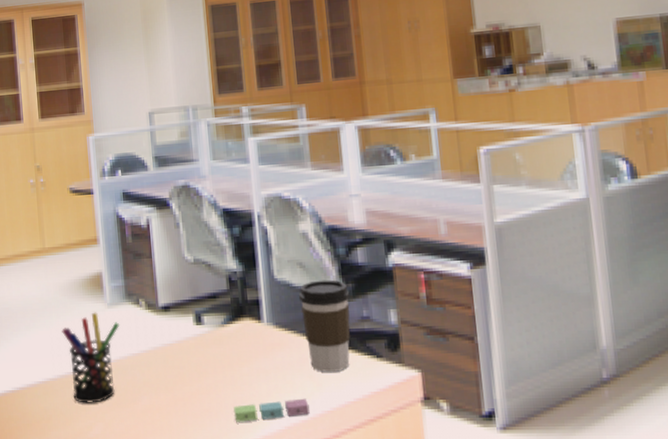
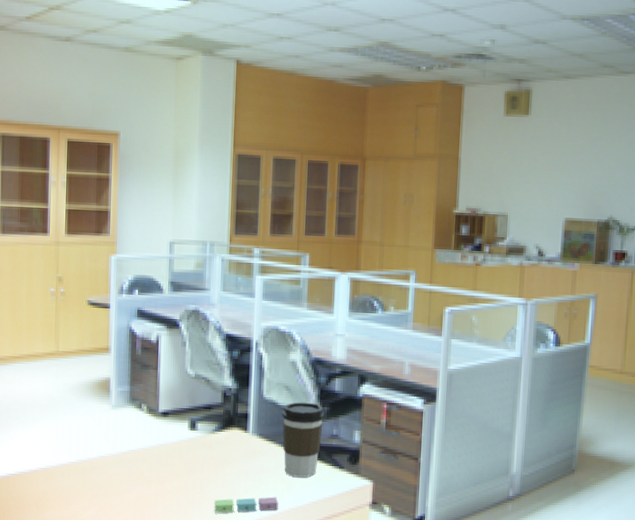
pen holder: present [62,312,119,403] -> none [67,412,121,490]

